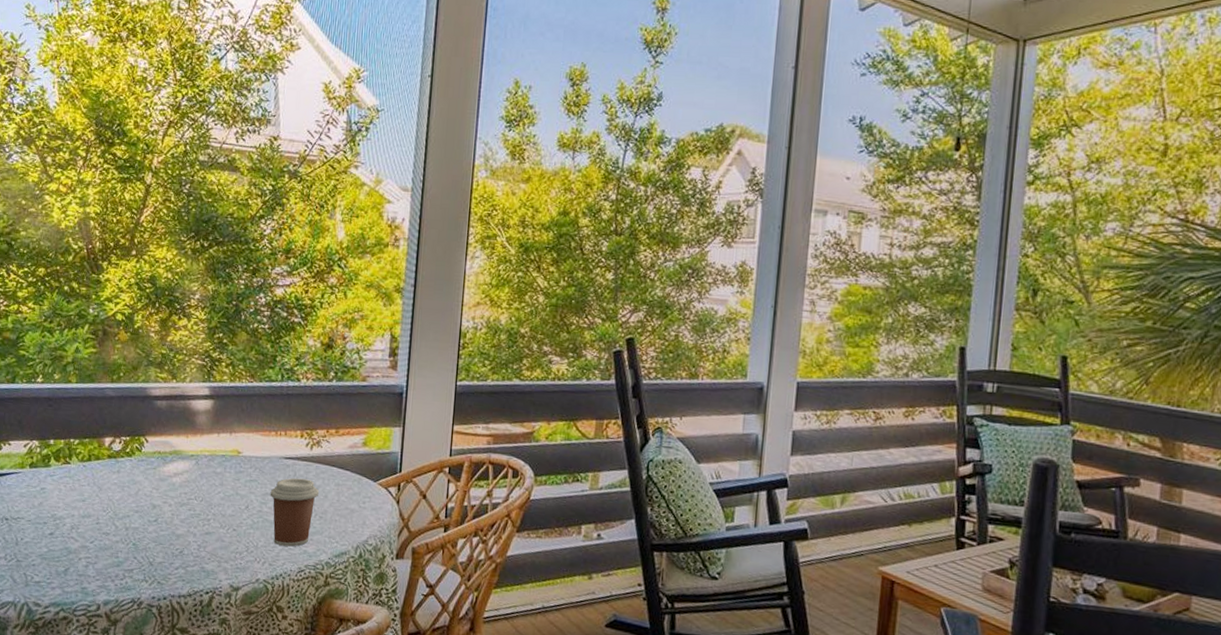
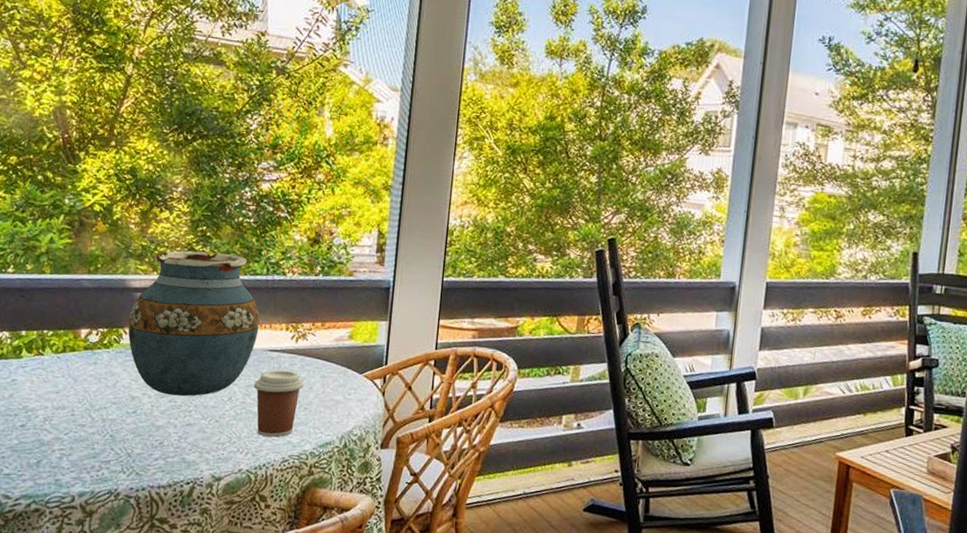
vase: none [149,358,275,505] -> present [128,250,260,397]

